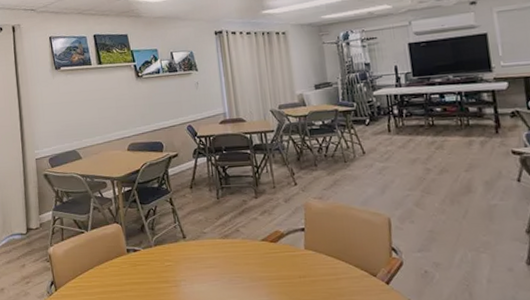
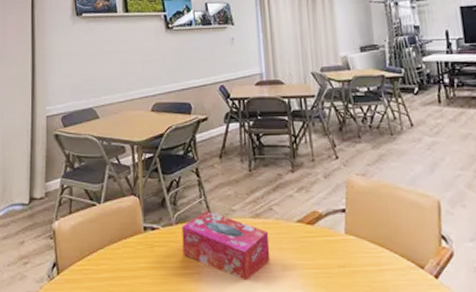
tissue box: none [160,233,239,291] -> present [181,210,271,281]

